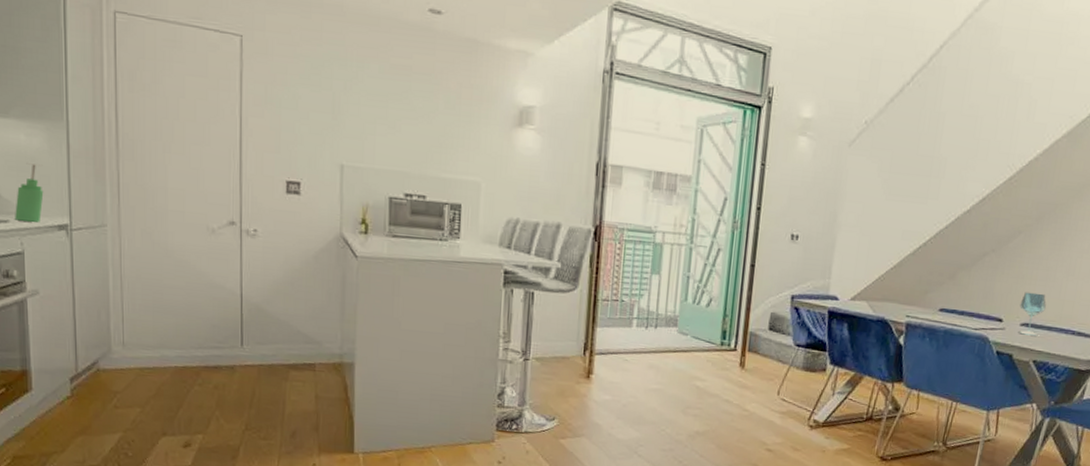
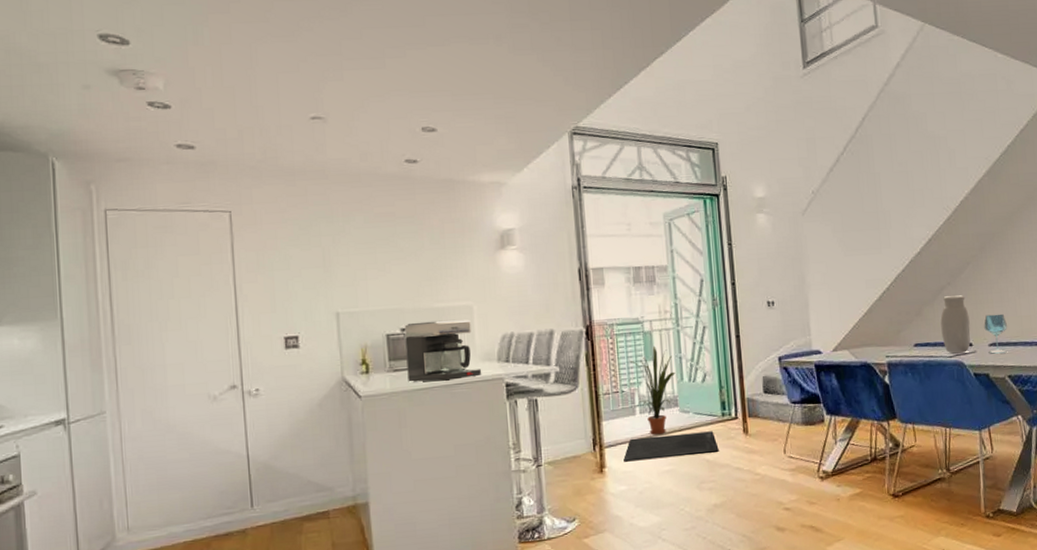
soap dispenser: present [15,162,44,223] -> none [9,364,39,424]
coffee maker: none [406,189,482,258] -> present [404,319,482,382]
door mat: none [612,350,711,380] -> present [624,431,719,462]
house plant: none [634,259,680,352] -> present [629,345,676,435]
vase: none [971,263,1008,329] -> present [940,294,971,354]

